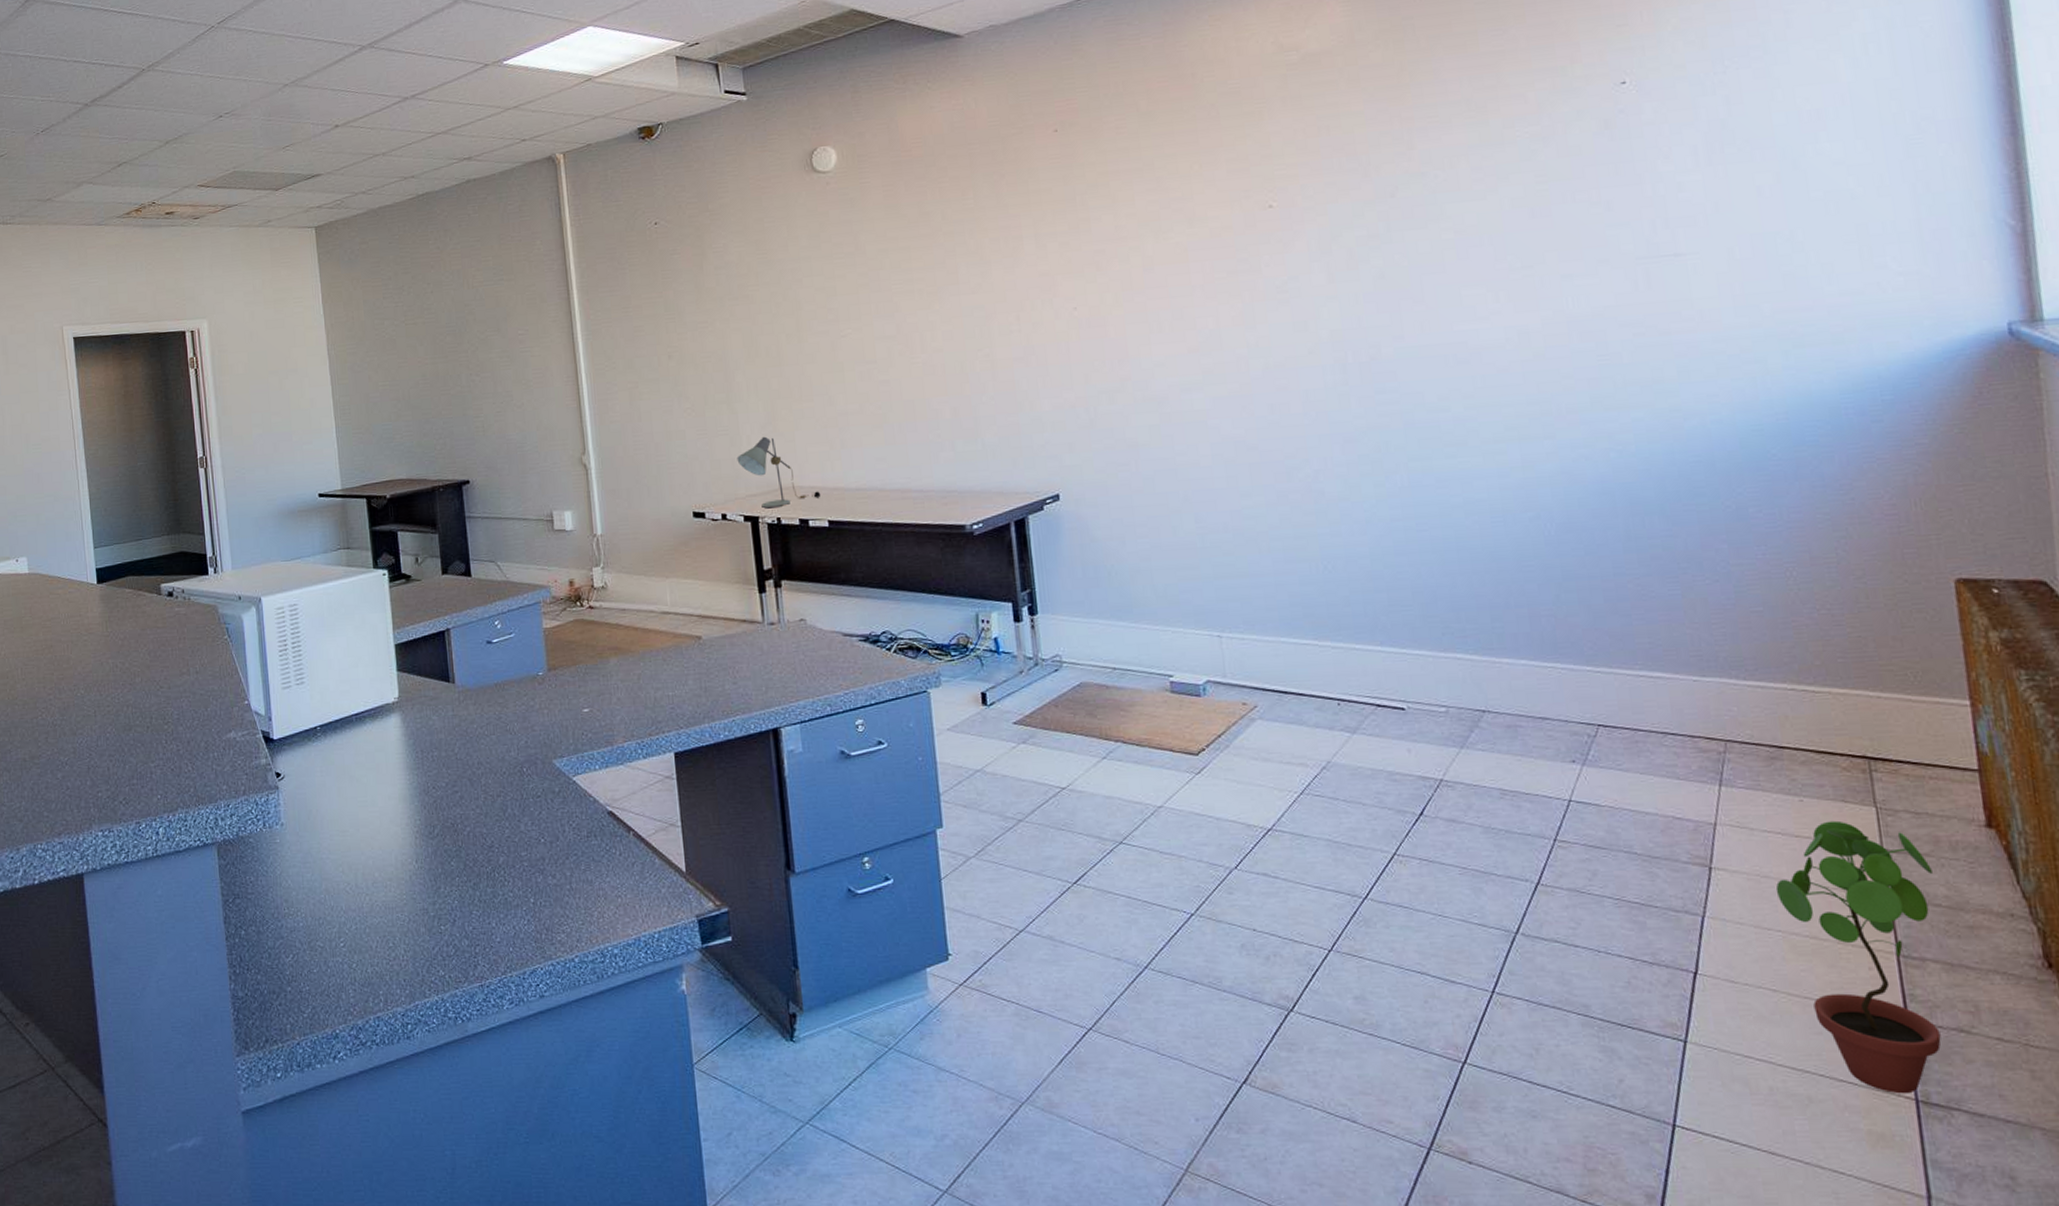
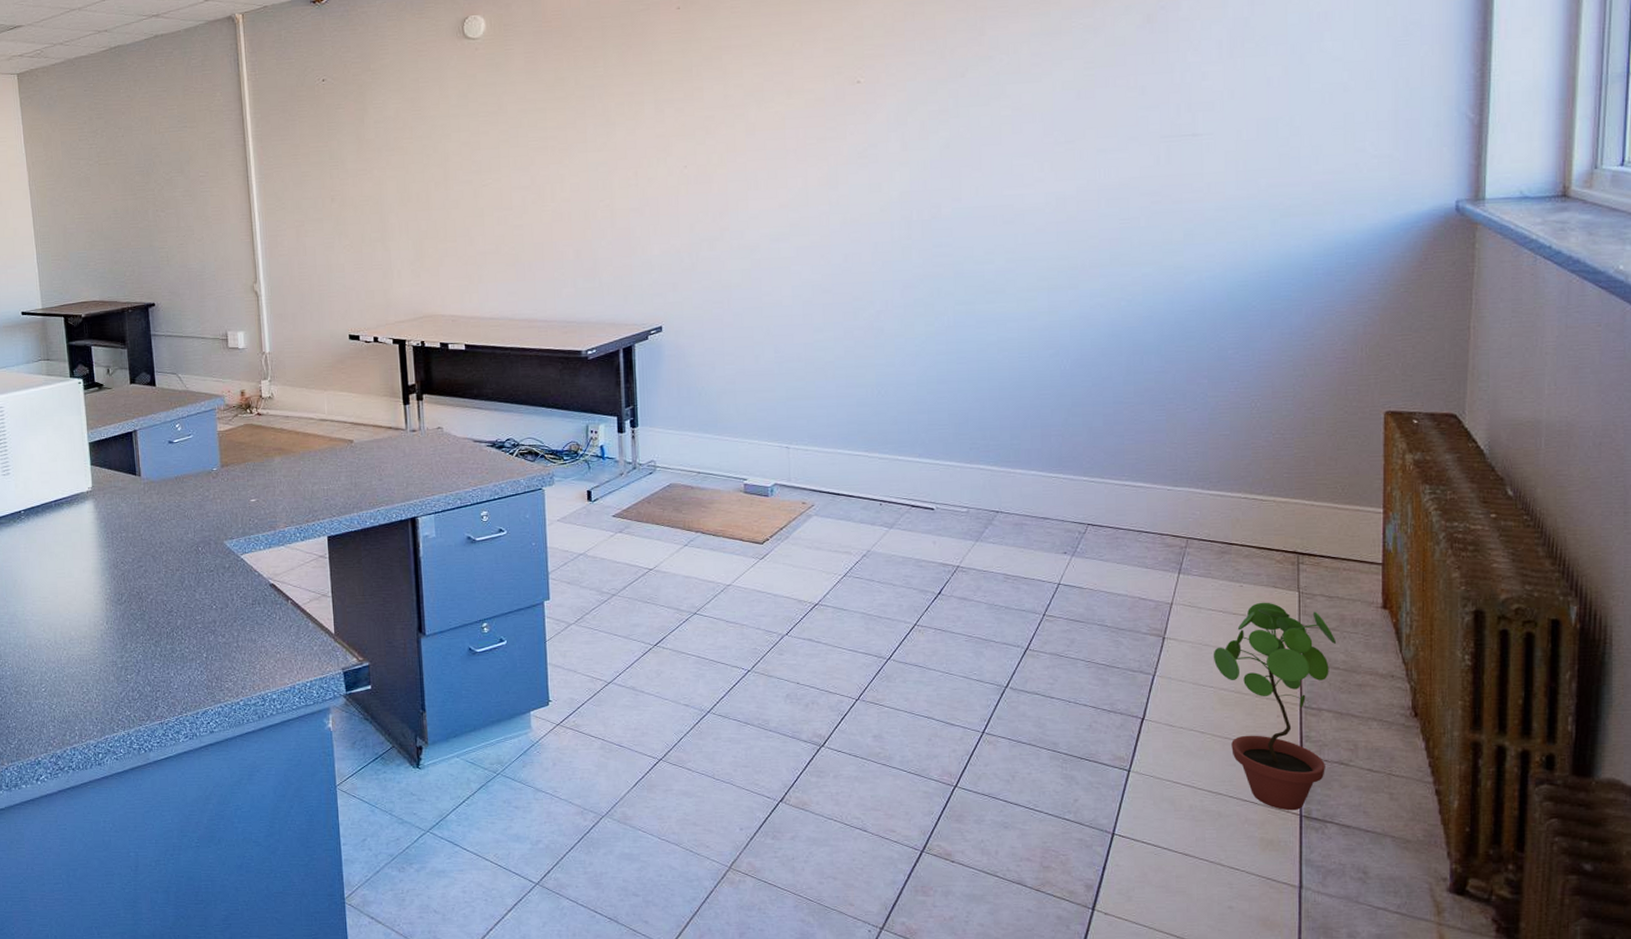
desk lamp: present [737,436,821,509] -> none [388,271,460,333]

